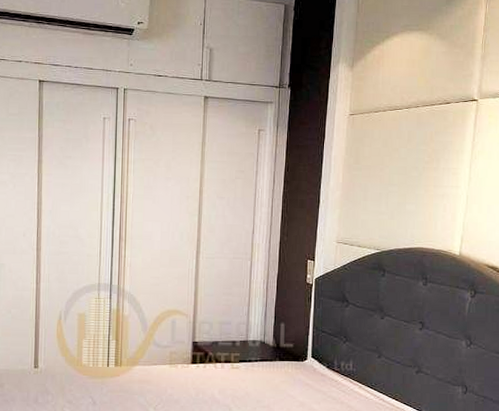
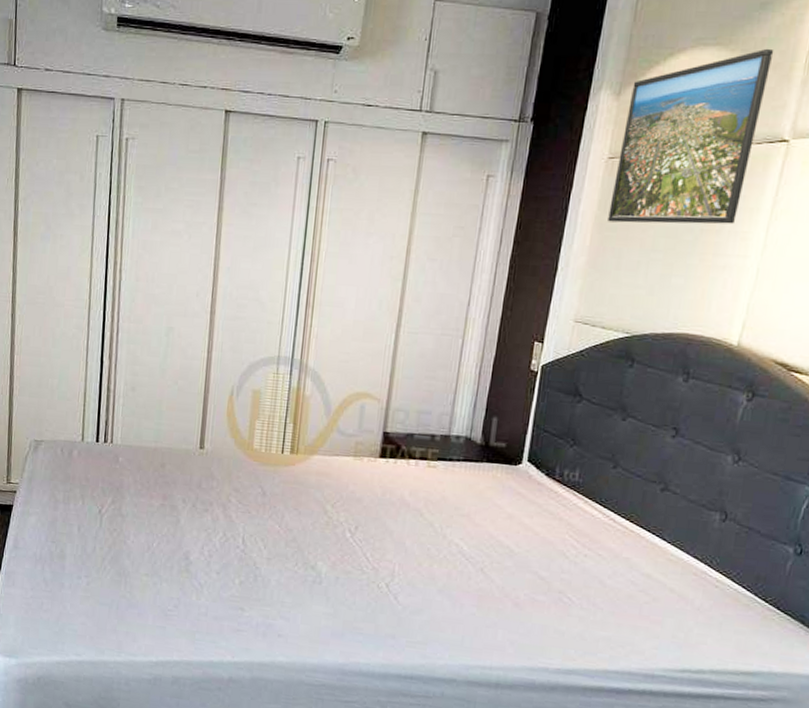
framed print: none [354,33,460,164] -> present [608,48,774,224]

